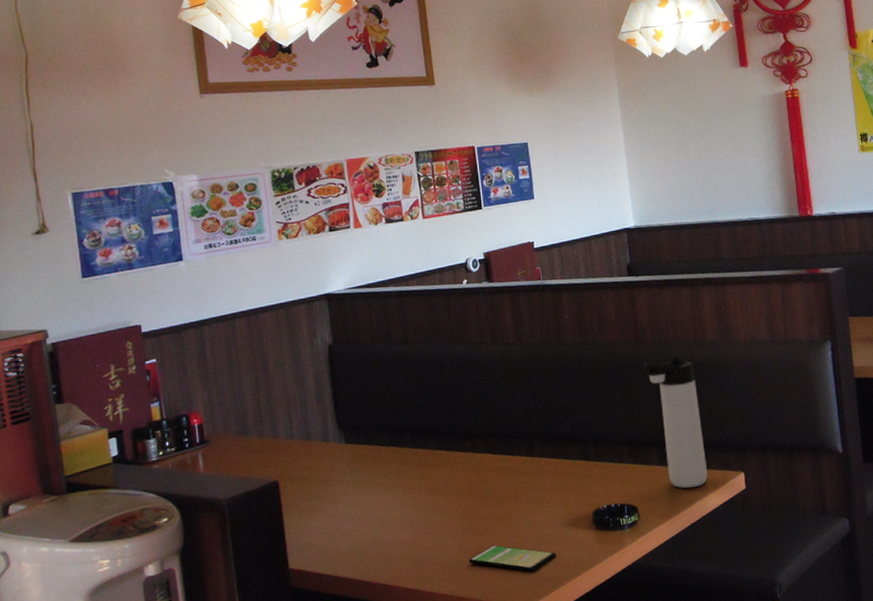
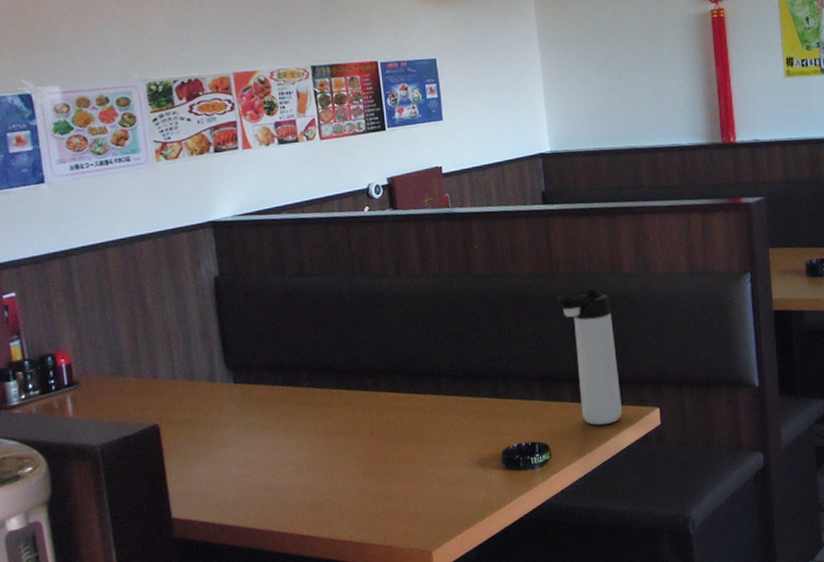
smartphone: present [468,545,557,572] -> none [370,488,464,514]

